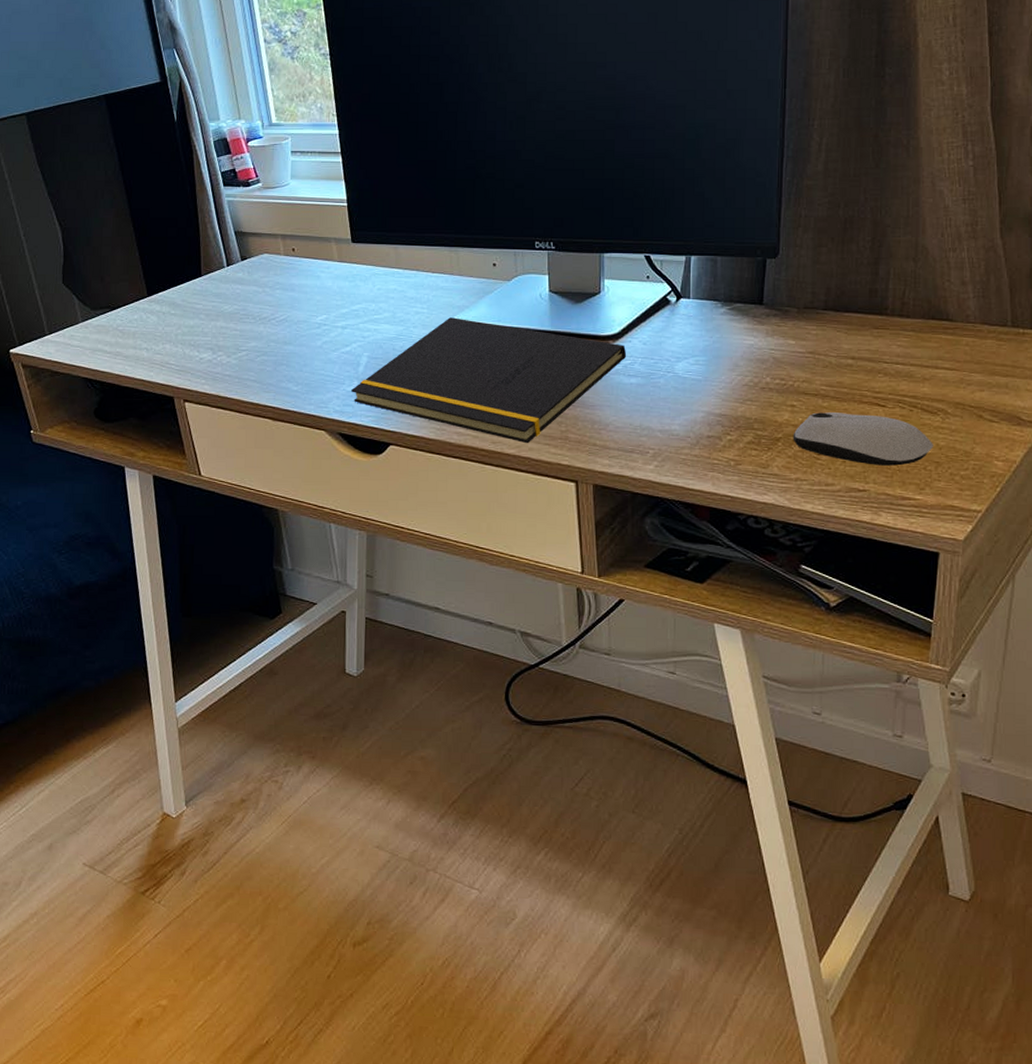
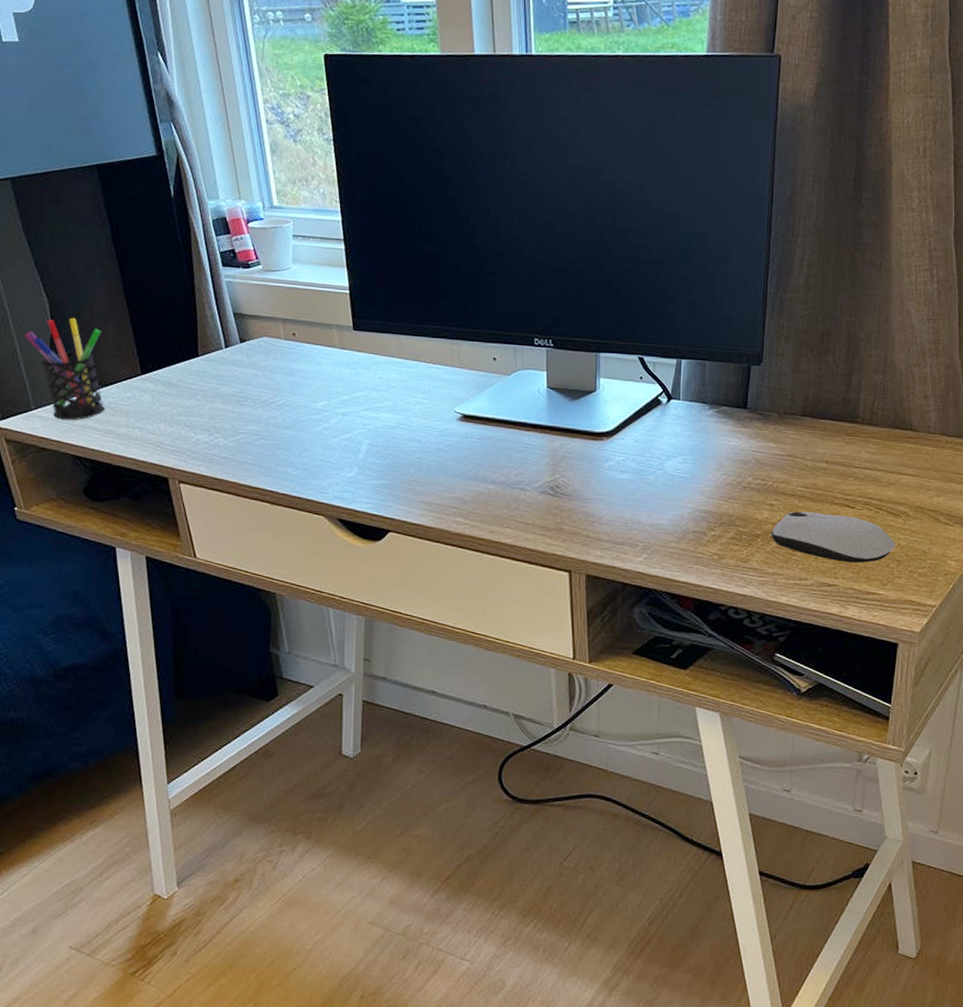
pen holder: none [39,244,114,344] -> present [25,317,105,421]
notepad: present [350,317,627,444] -> none [350,408,620,534]

